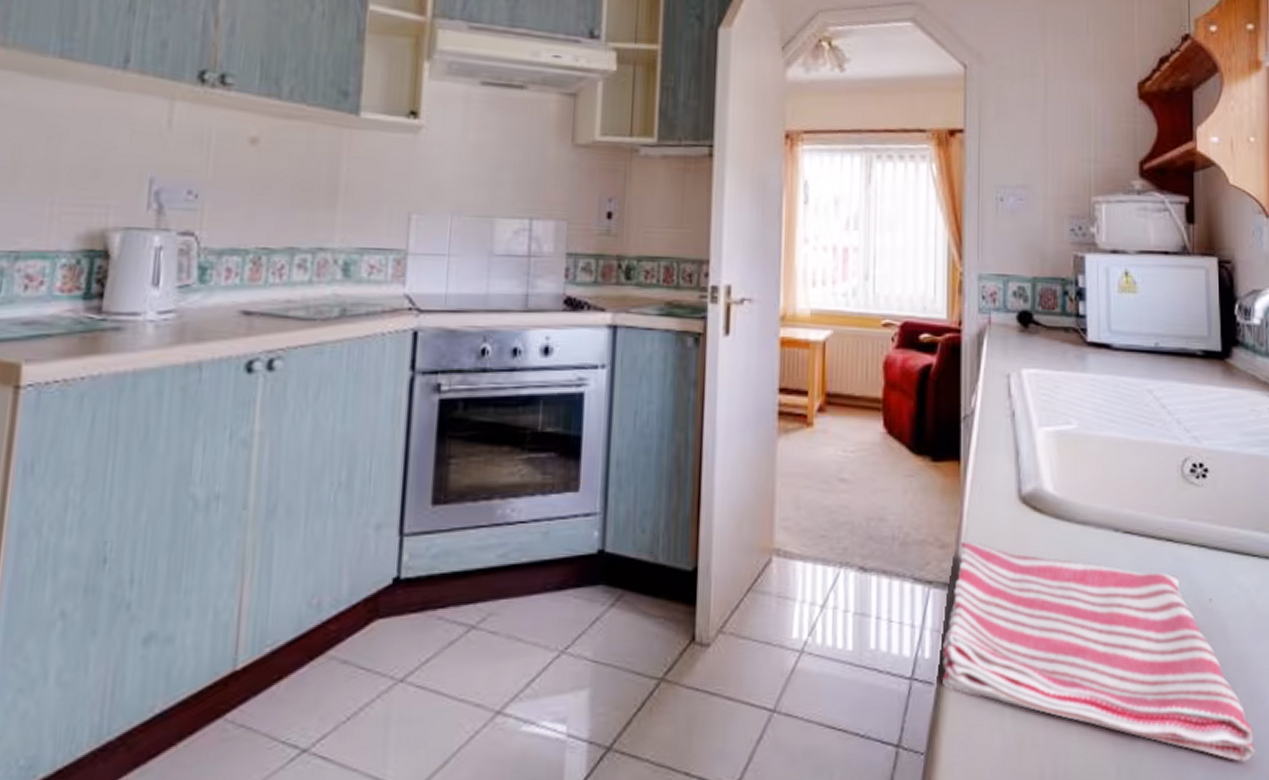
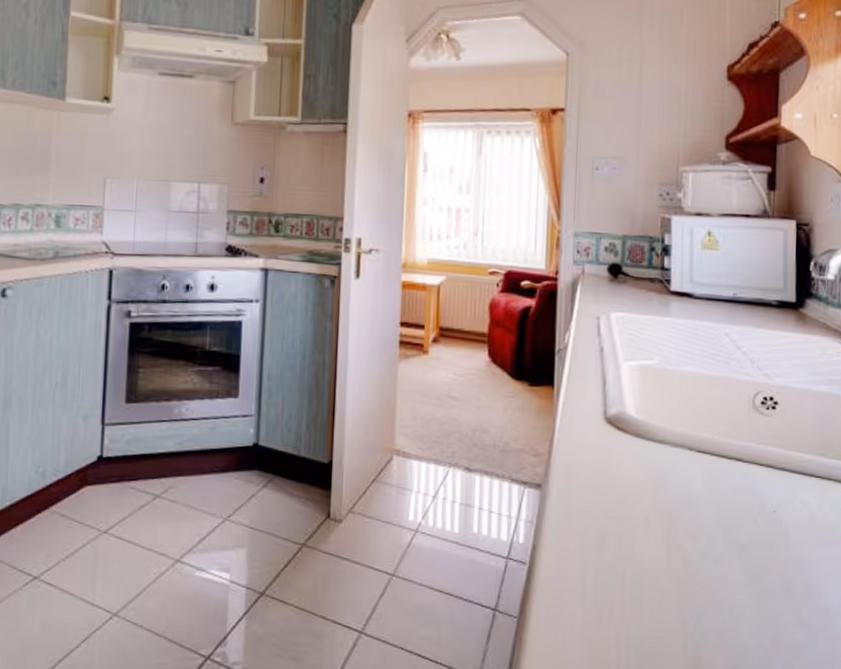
dish towel: present [942,540,1255,762] -> none [534,451,809,645]

